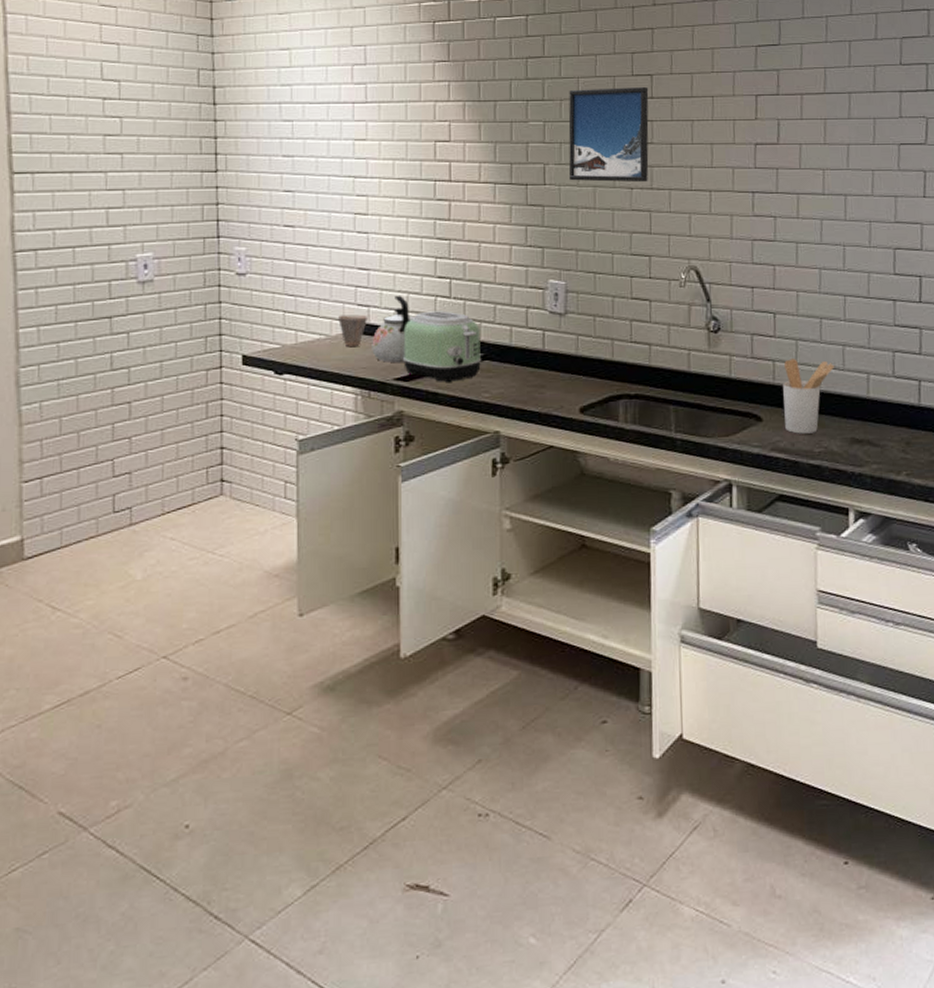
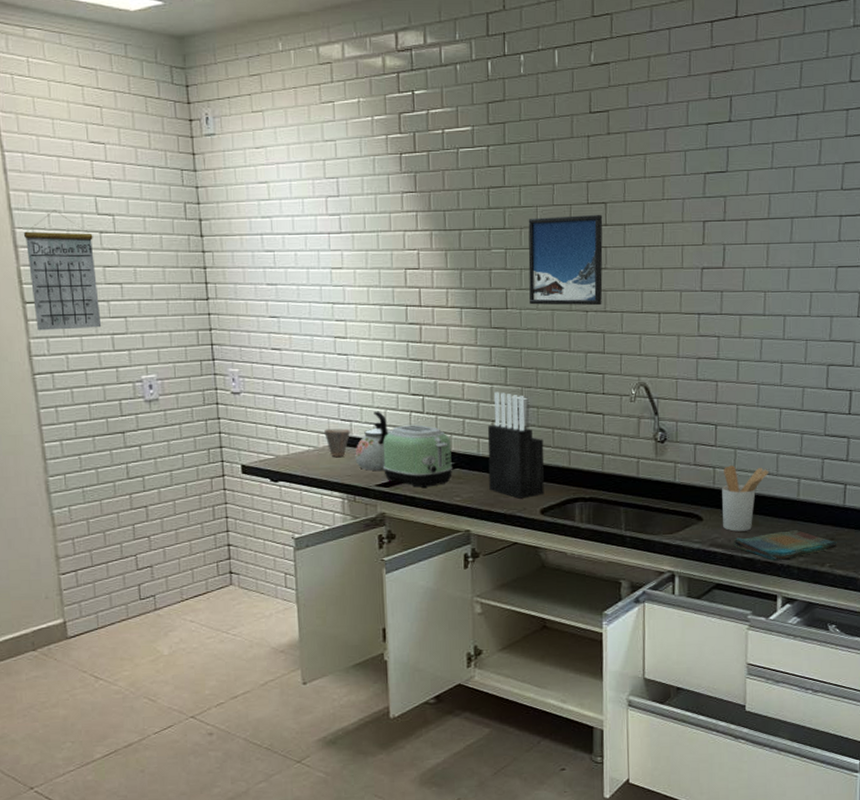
calendar: none [18,74,96,204] -> present [23,210,102,331]
knife block: none [521,275,585,395] -> present [487,392,544,499]
dish towel: none [797,431,914,469] -> present [733,529,837,562]

